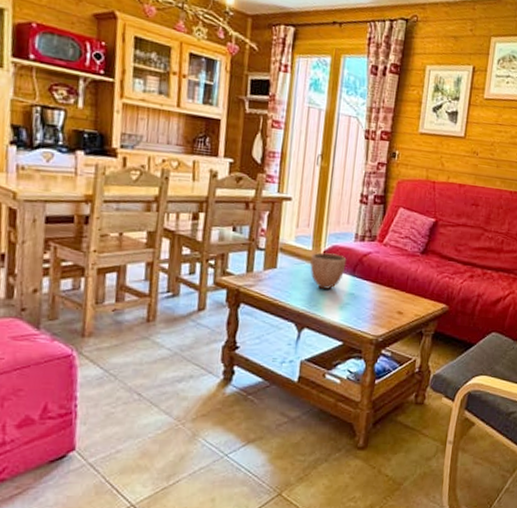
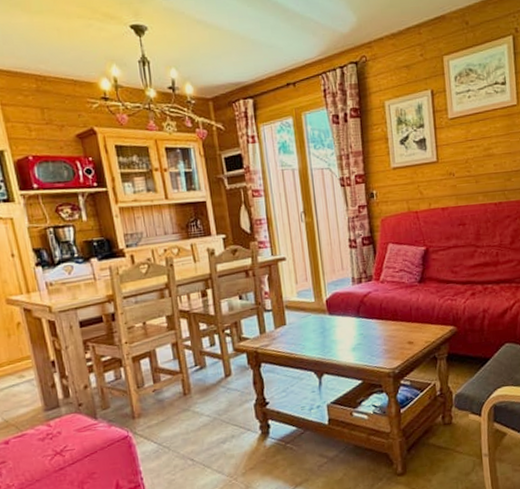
decorative bowl: present [310,252,347,289] -> none [315,300,350,335]

